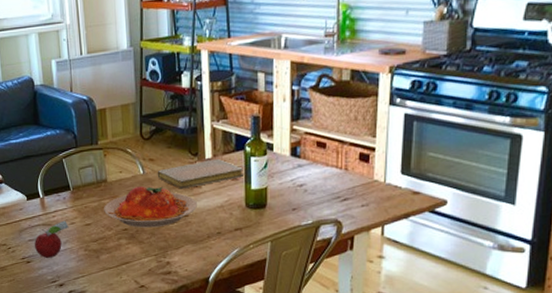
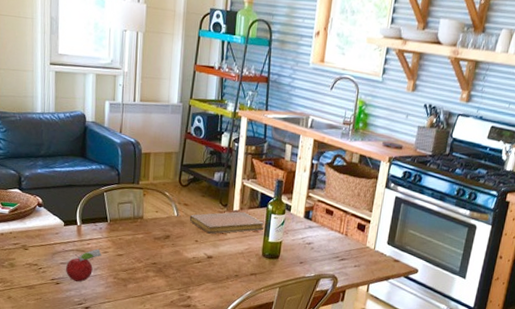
plate: present [104,186,198,228] -> none [137,226,222,265]

